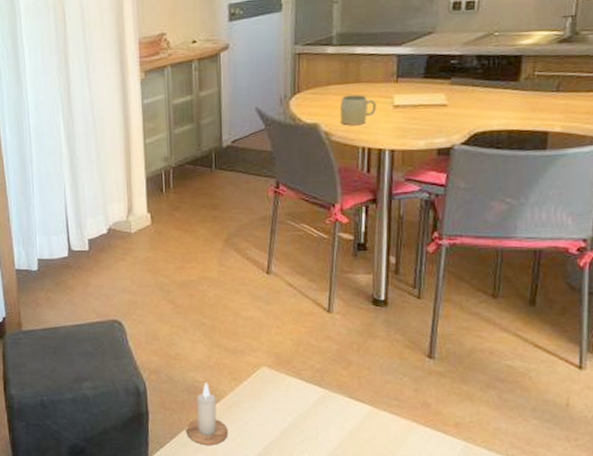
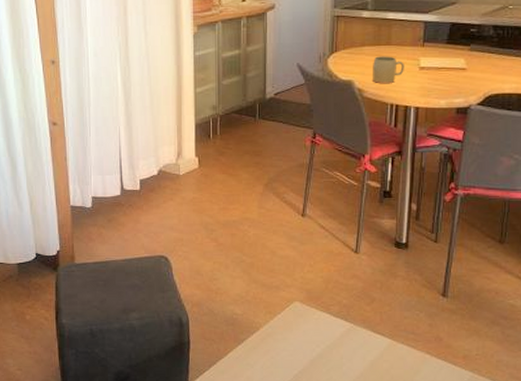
candle: present [186,382,228,445] -> none [224,314,262,373]

